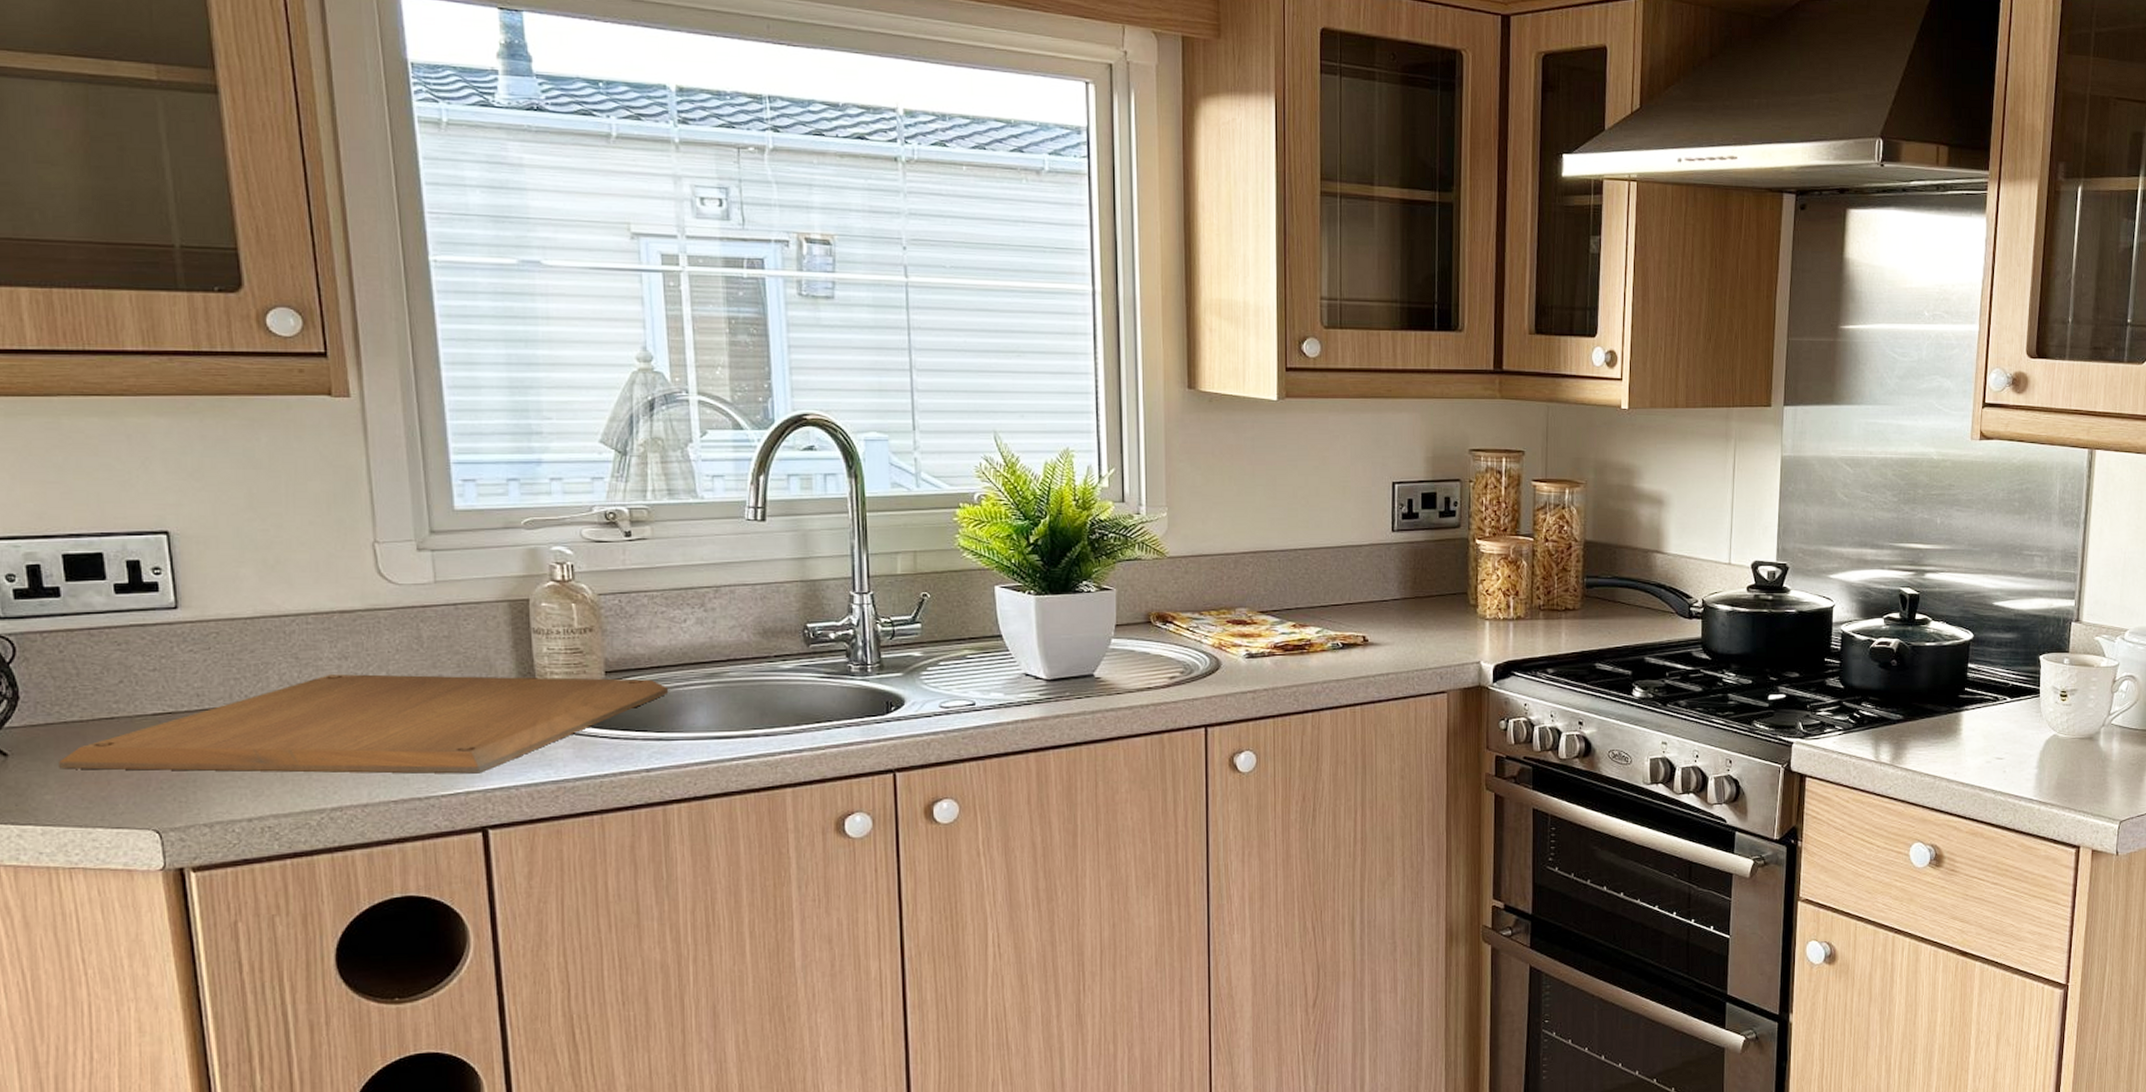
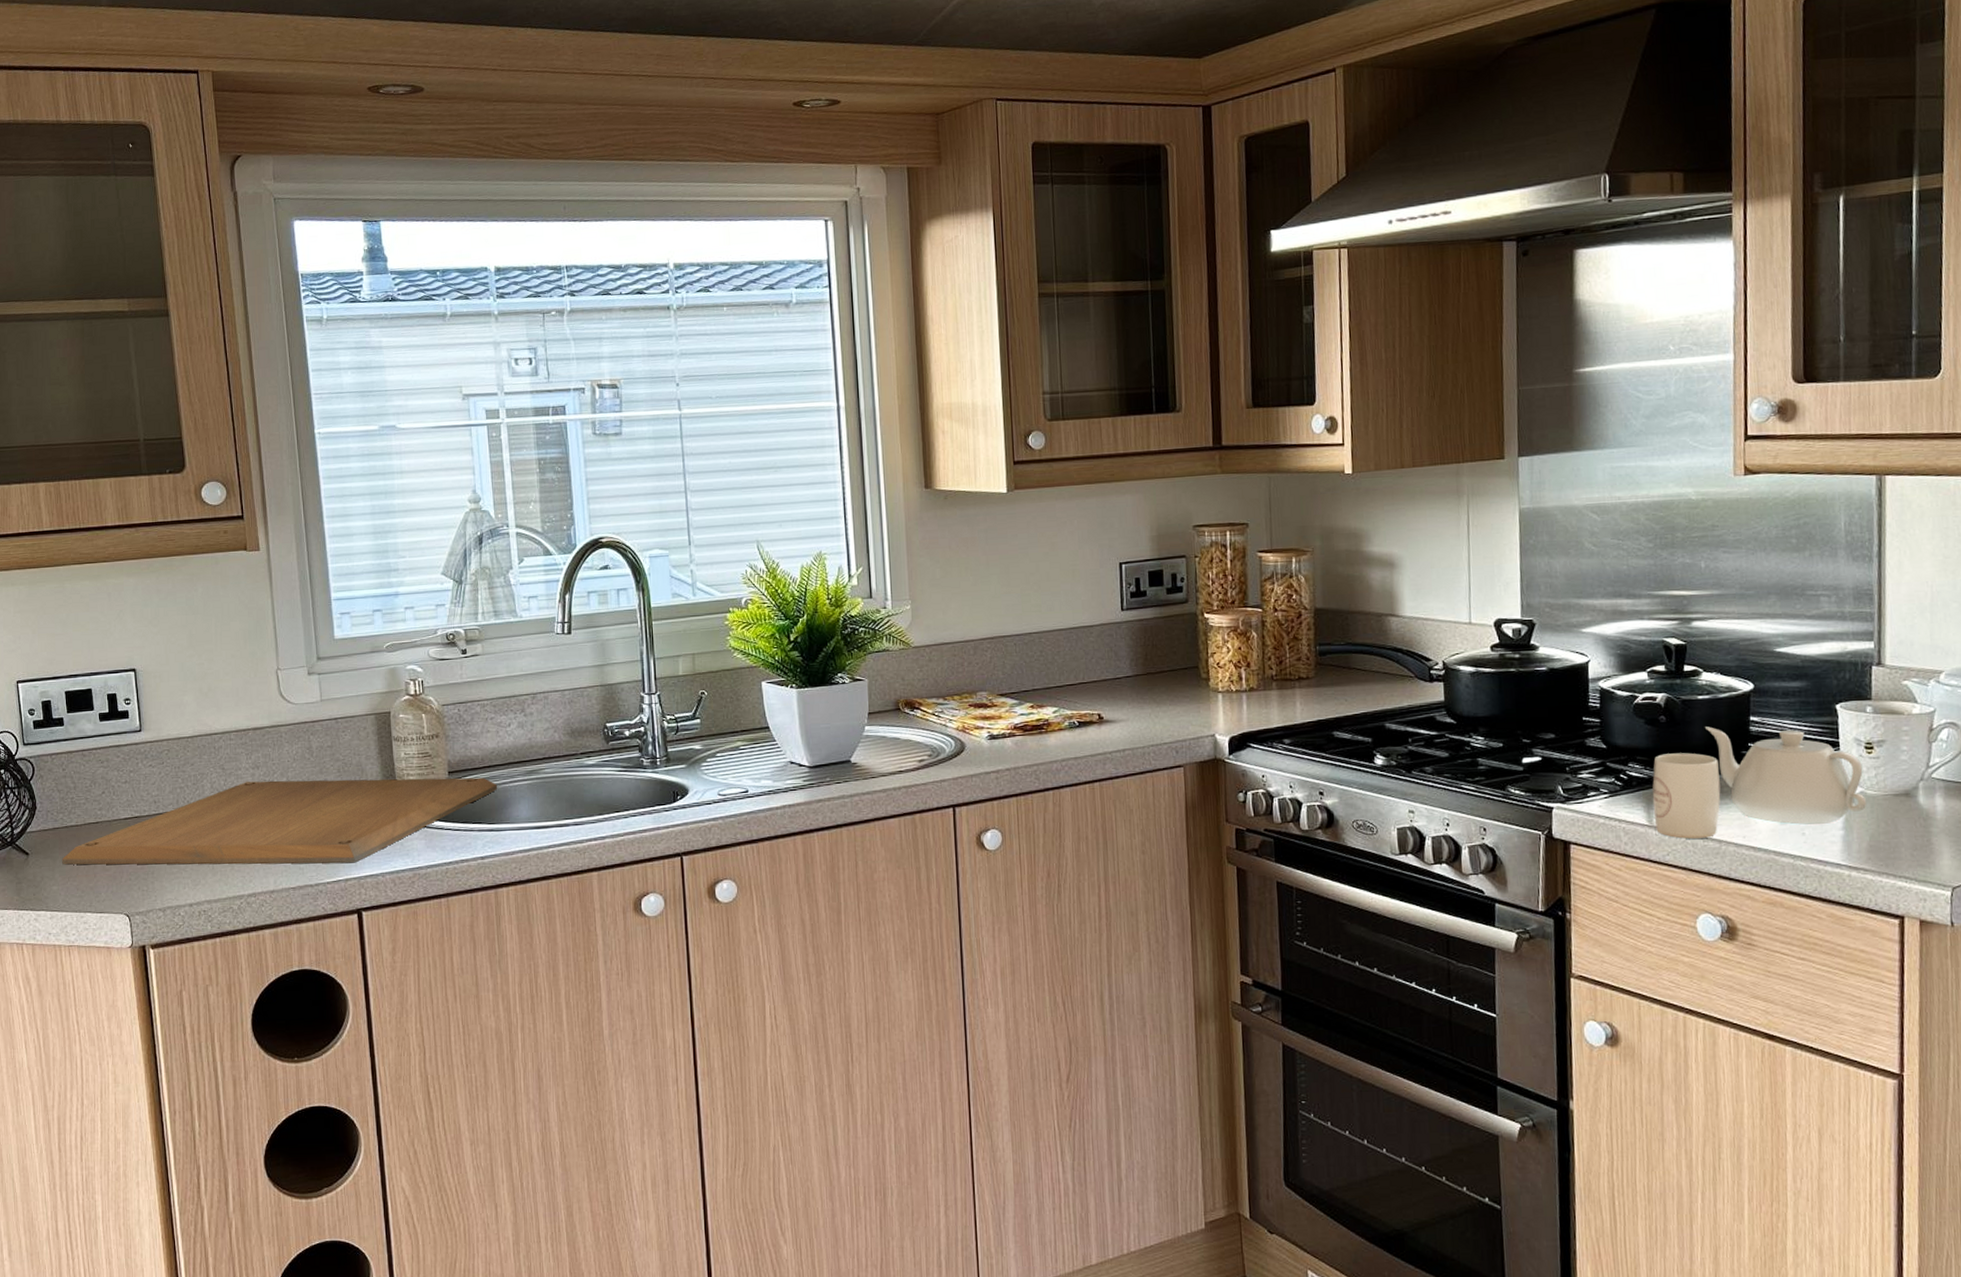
mug: none [1880,695,1939,774] -> present [1652,752,1721,839]
teapot: none [1929,671,2058,764] -> present [1704,726,1867,826]

